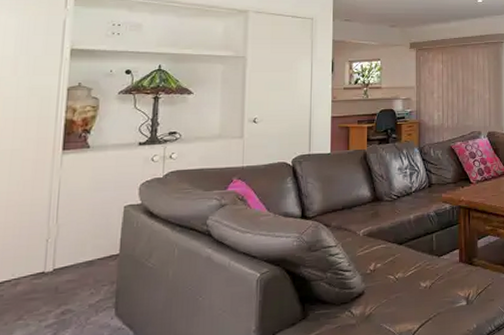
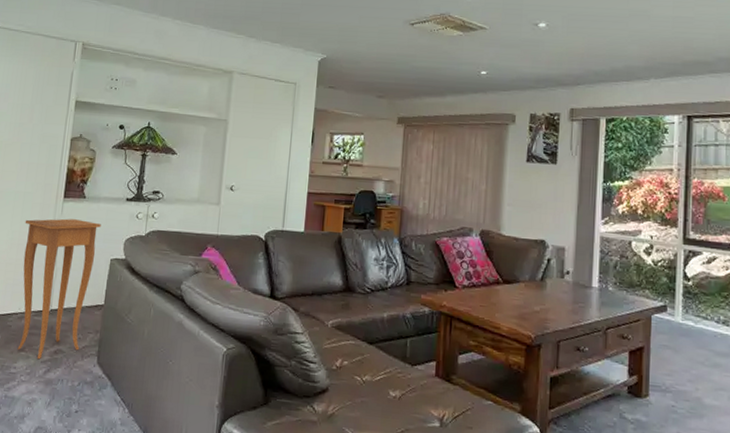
side table: none [13,170,111,325] -> present [17,218,101,360]

